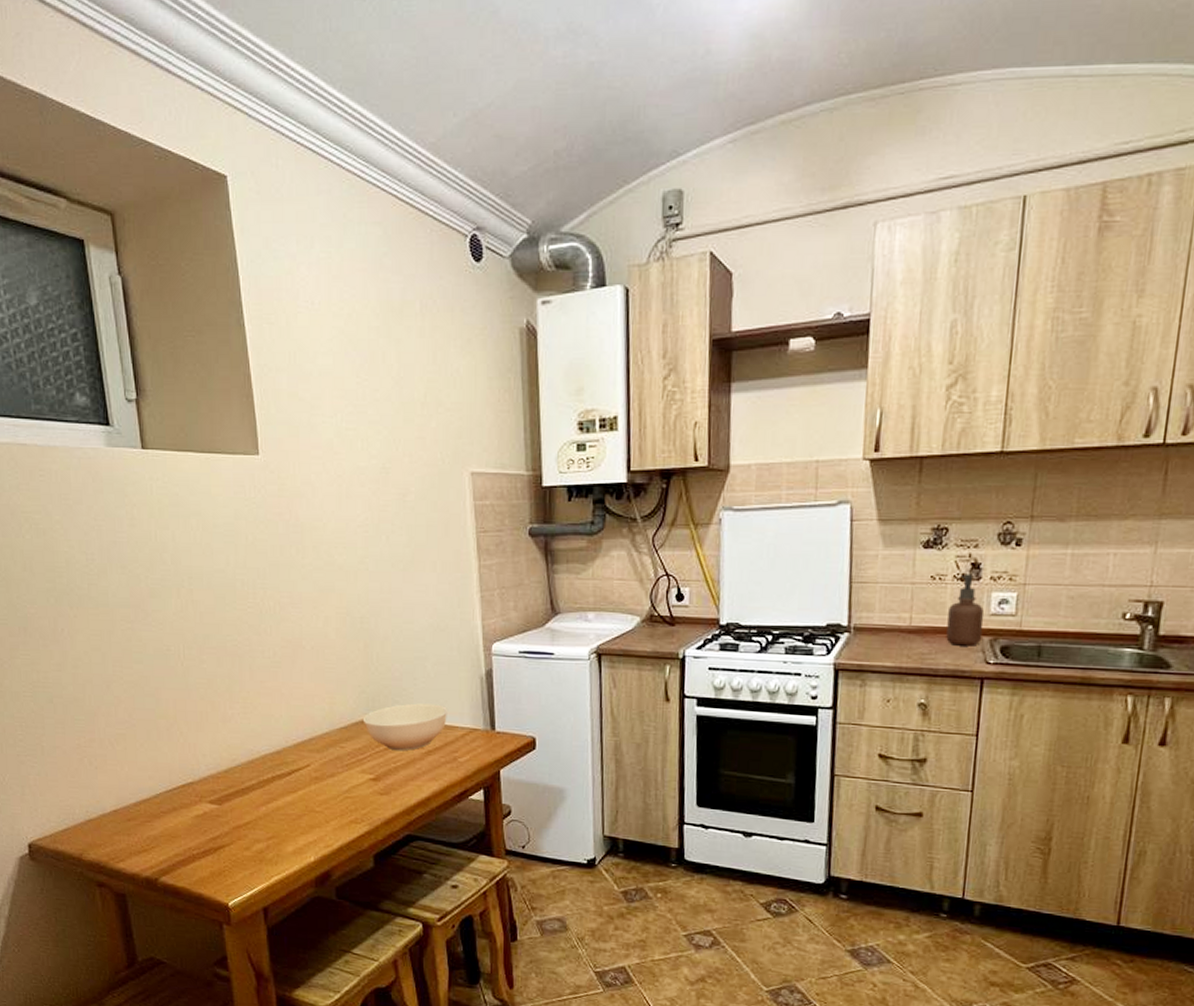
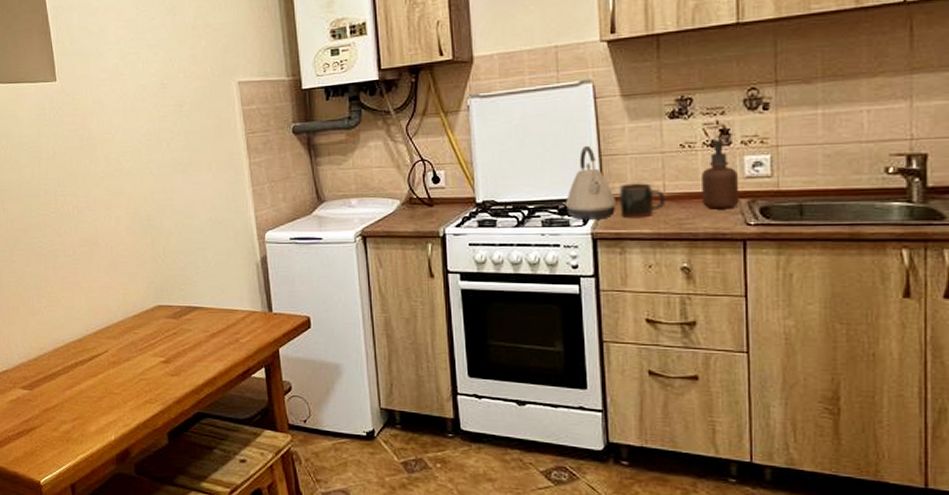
bowl: present [362,703,447,750] -> none [152,290,228,334]
kettle: none [810,570,863,649] -> present [565,145,617,220]
mug: none [864,612,911,650] -> present [618,181,666,217]

